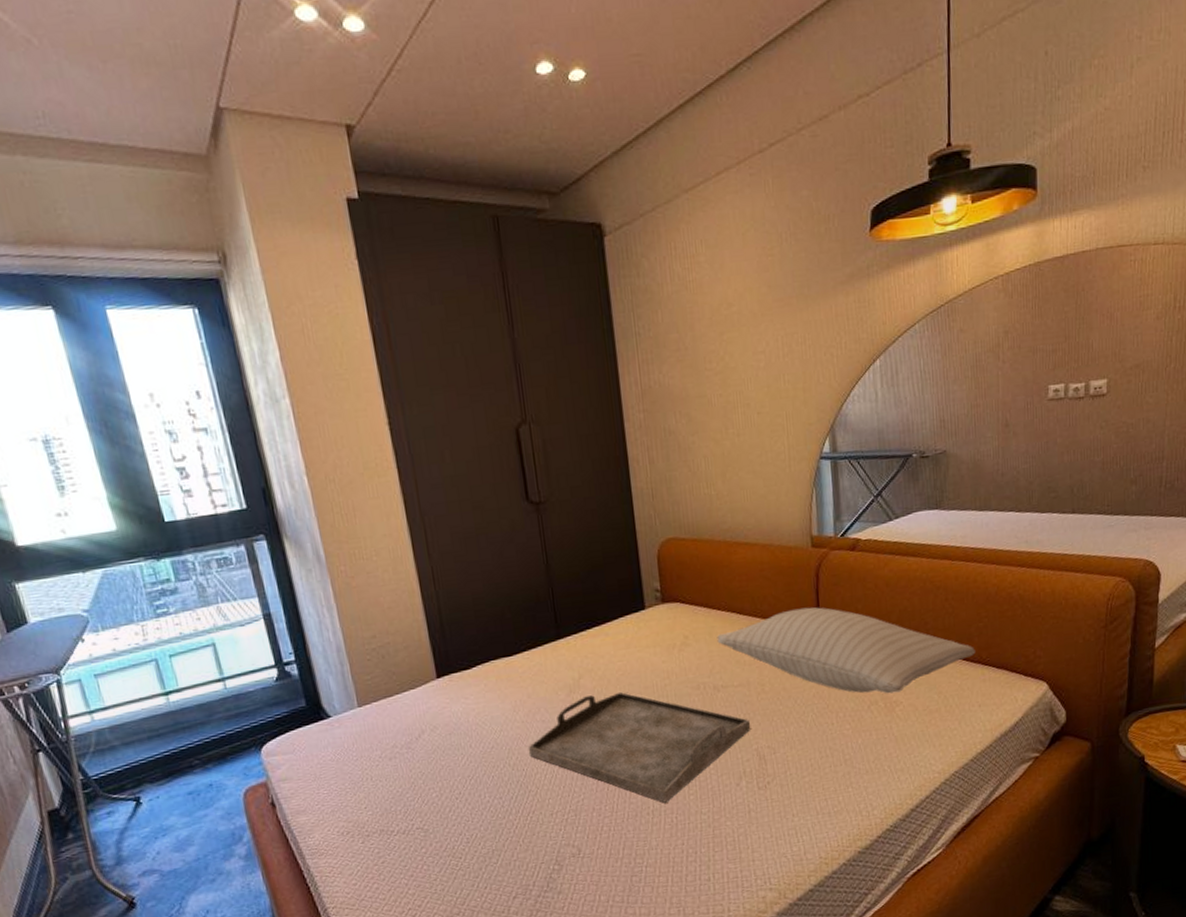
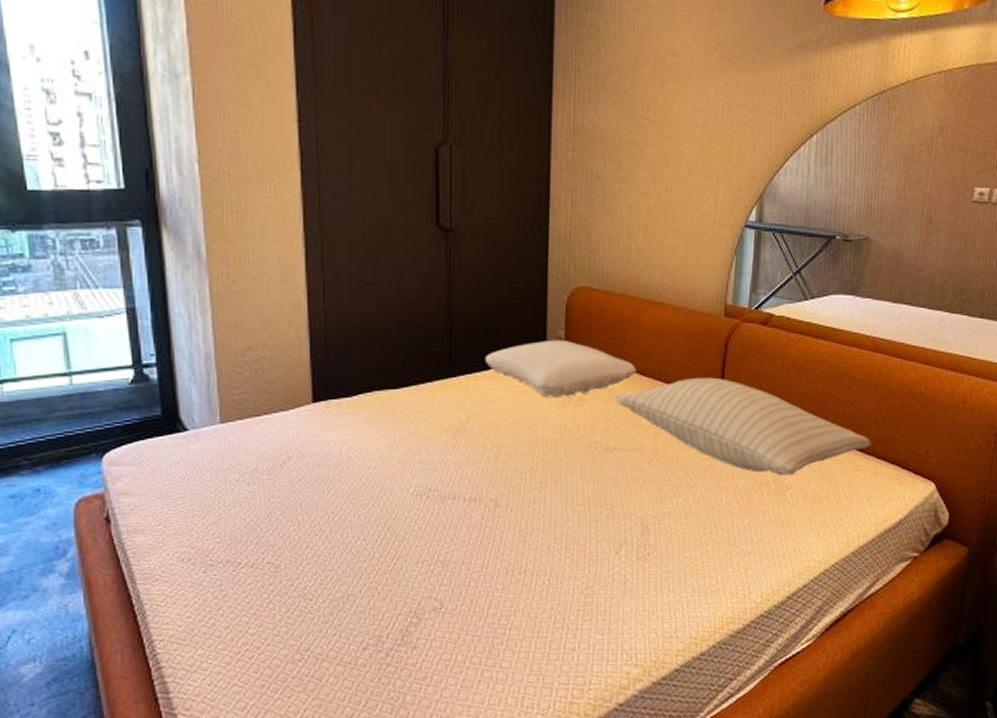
serving tray: present [527,691,751,803] -> none [401,441,639,564]
pillow: none [588,590,733,647] -> present [485,339,637,398]

